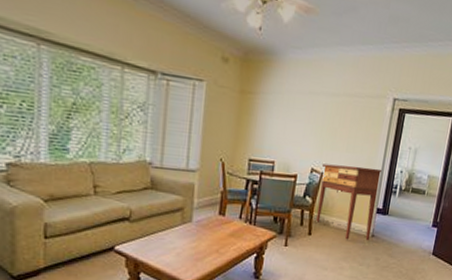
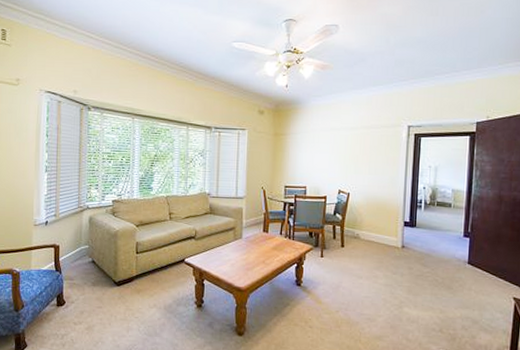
console table: present [316,164,382,241] -> none [347,185,404,252]

